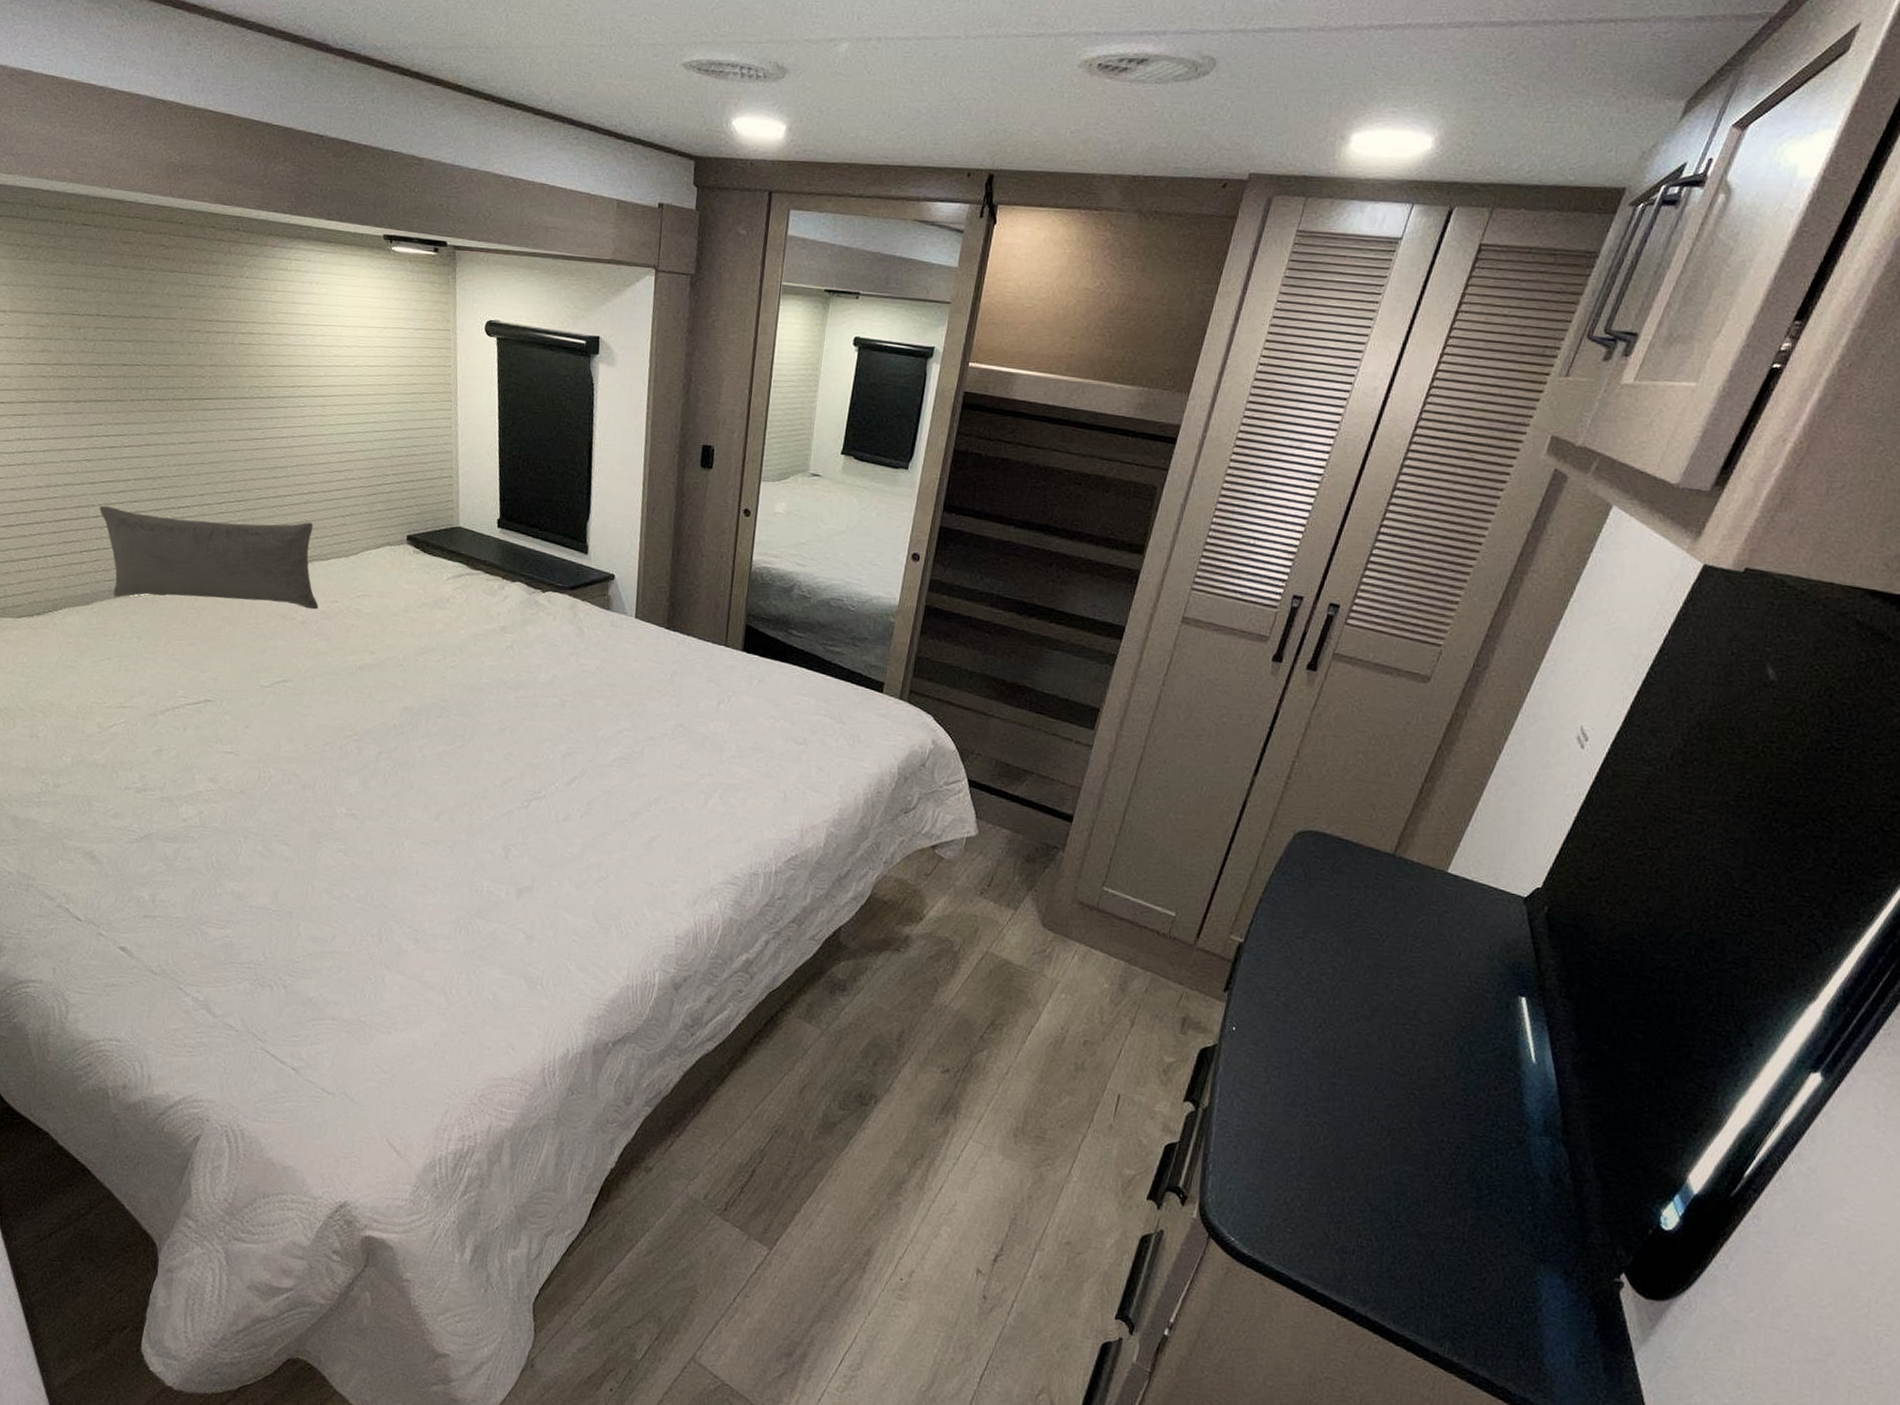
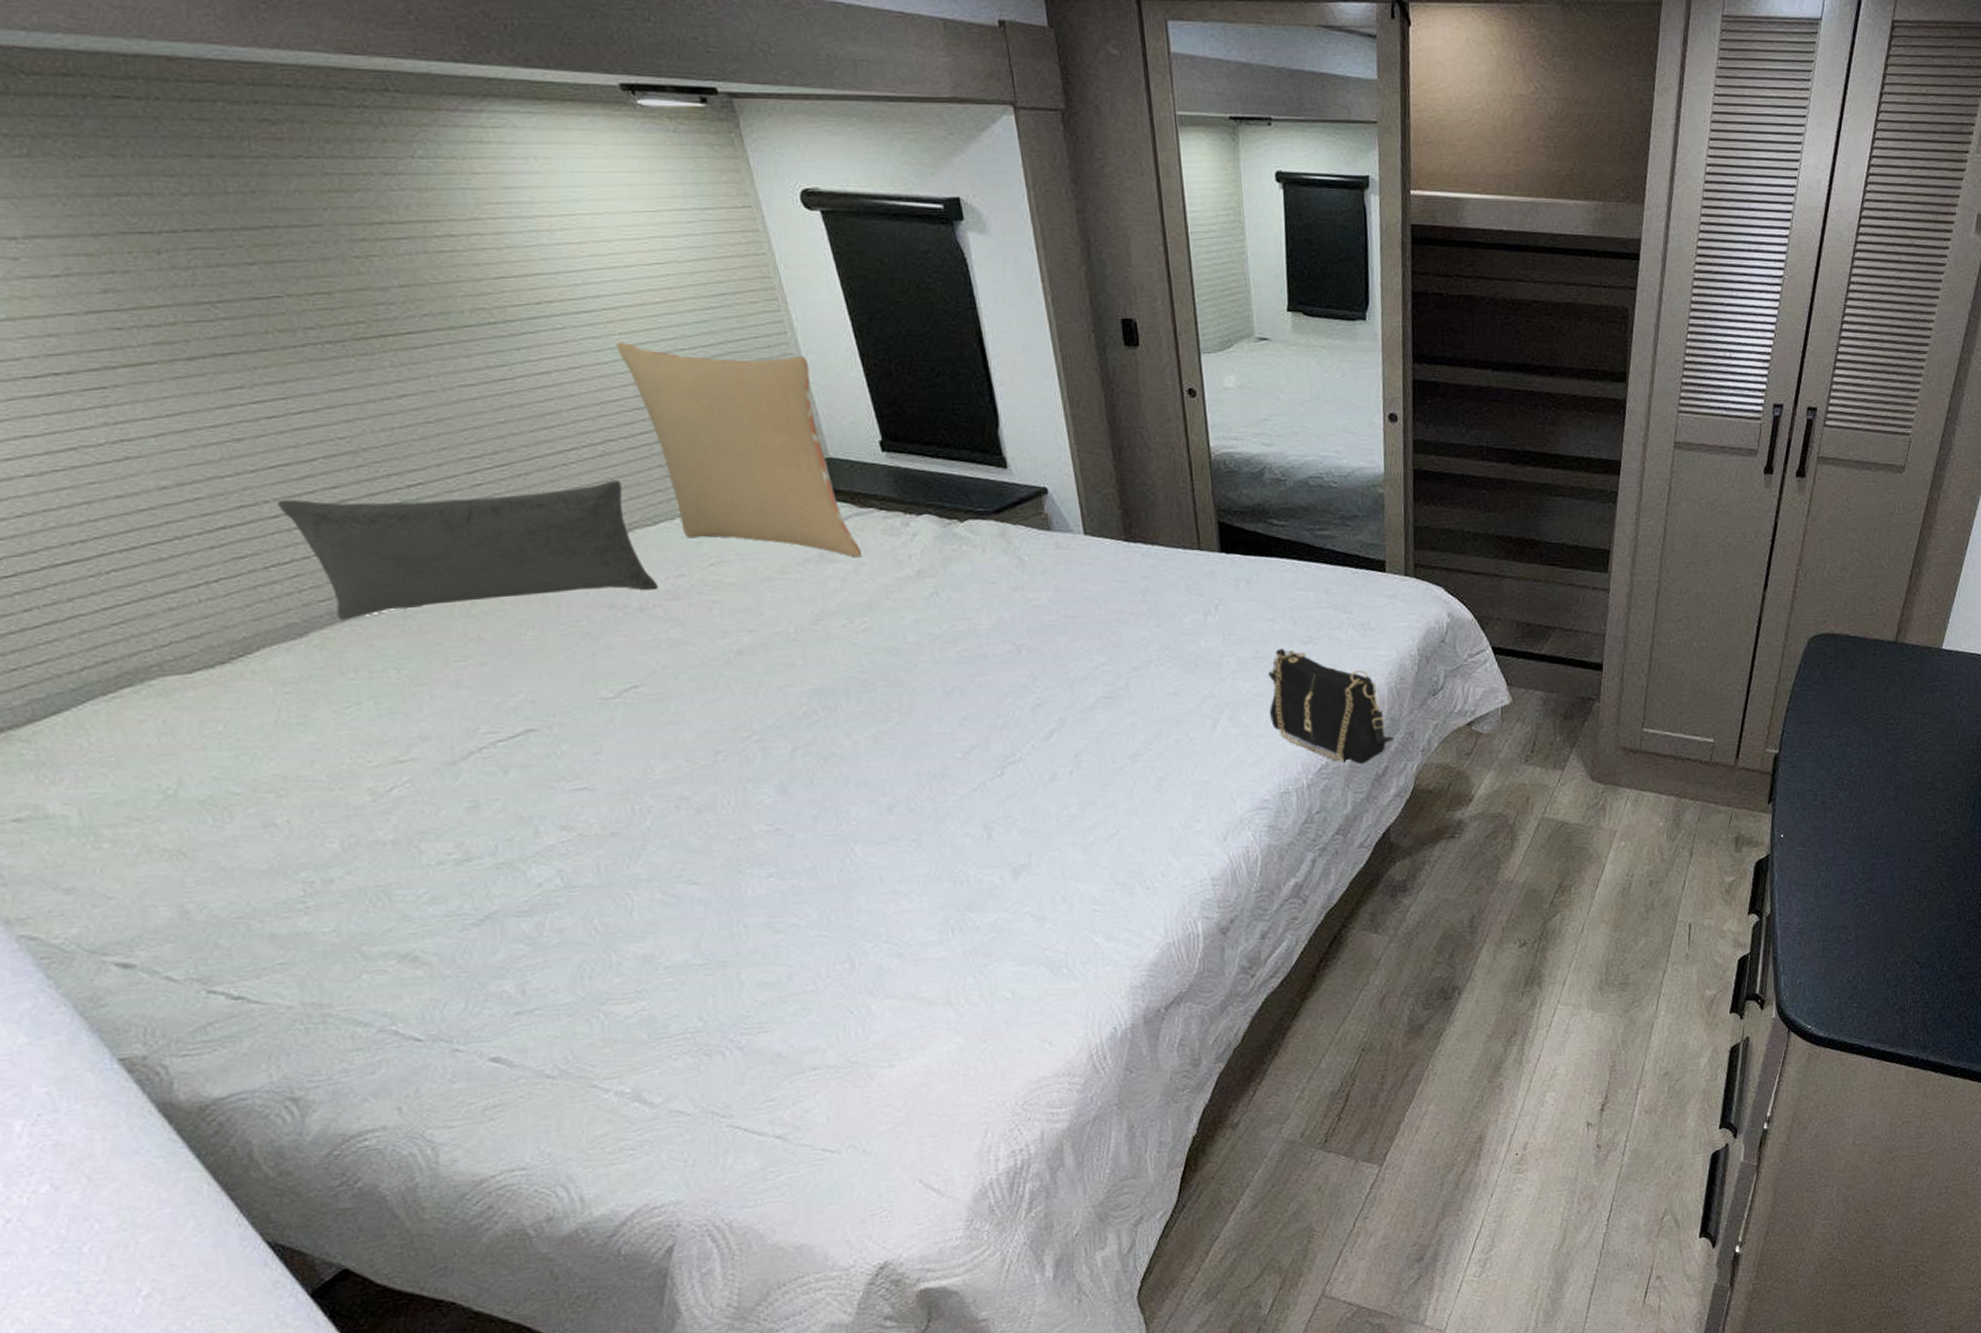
pillow: none [334,420,465,609] -> present [616,342,862,558]
handbag: none [755,744,862,864] -> present [1268,648,1395,765]

